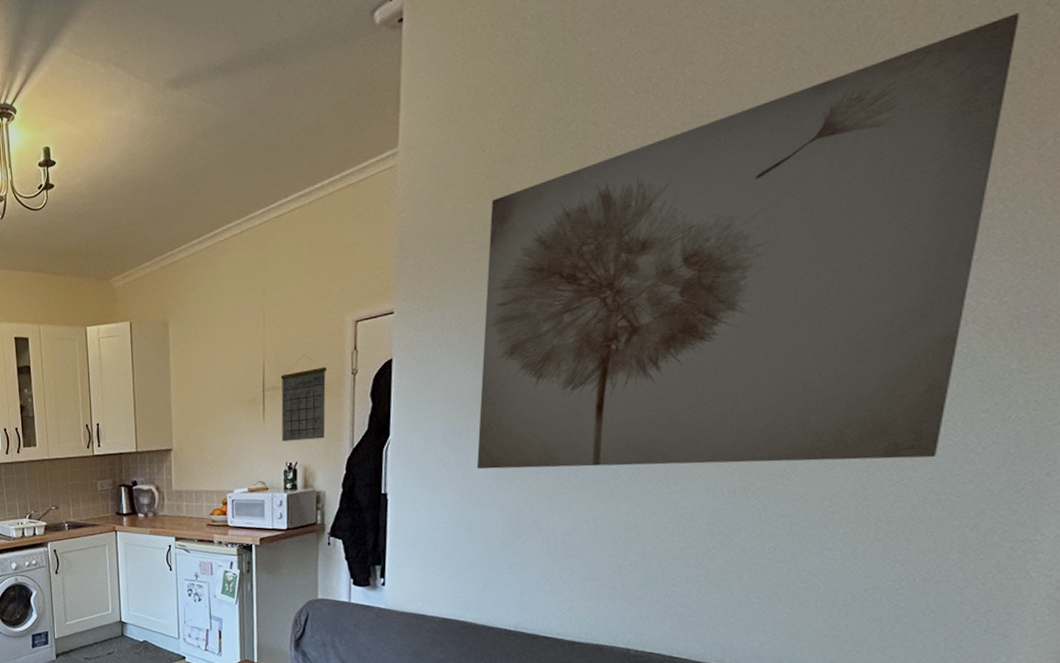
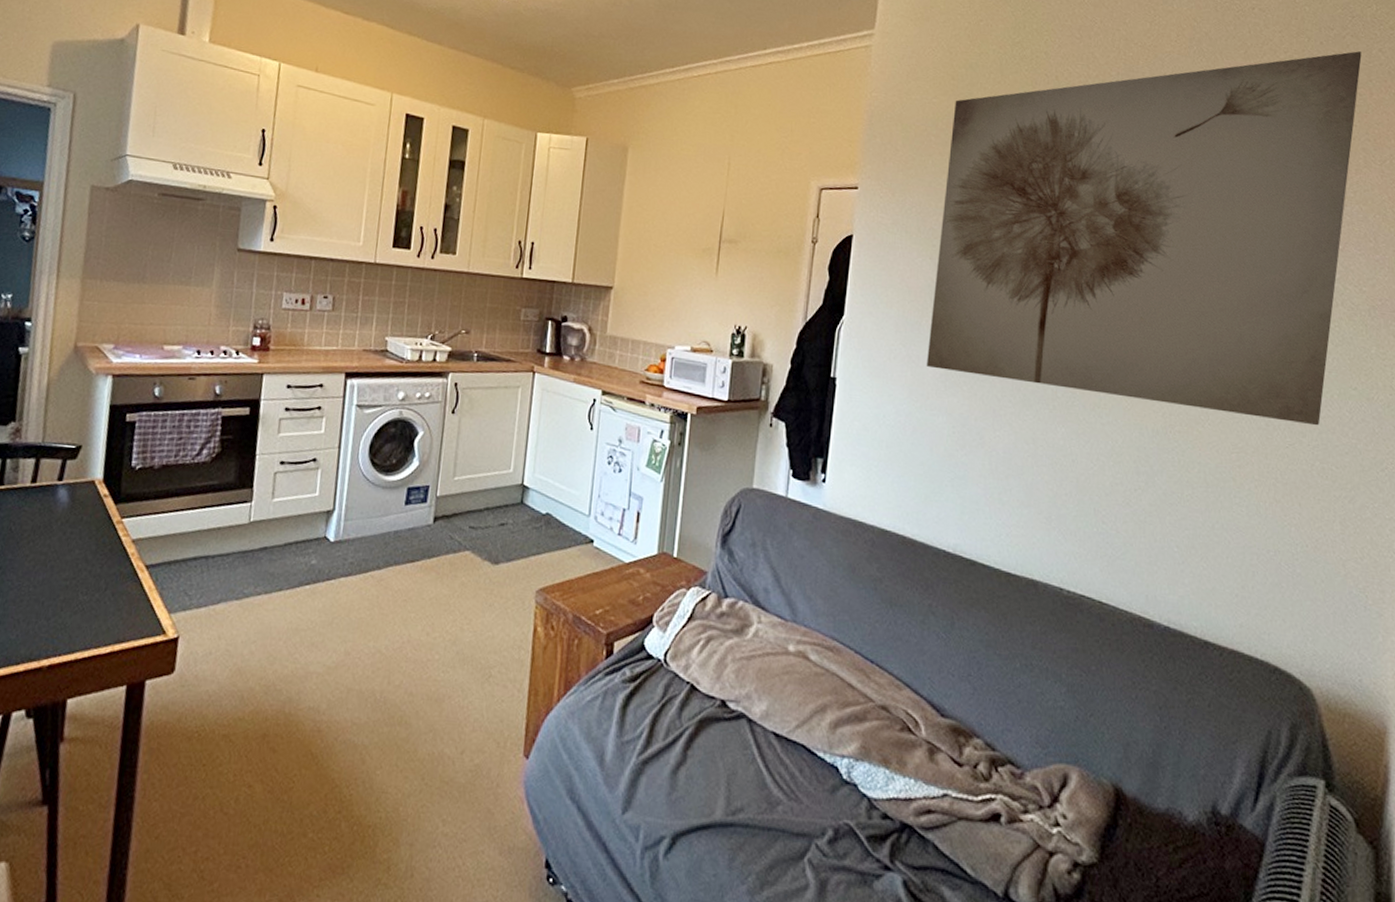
calendar: present [280,355,327,442] -> none [732,212,787,306]

